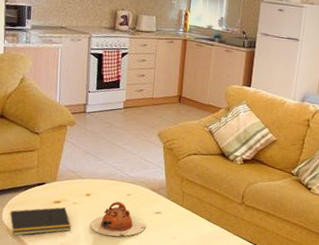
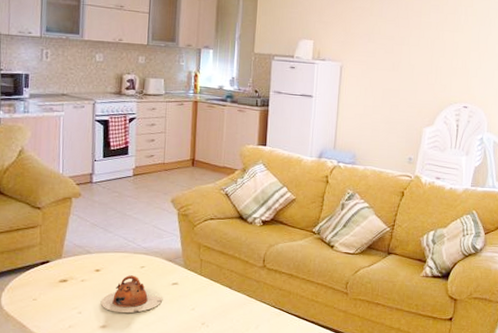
notepad: present [8,207,72,236] -> none [8,286,80,322]

